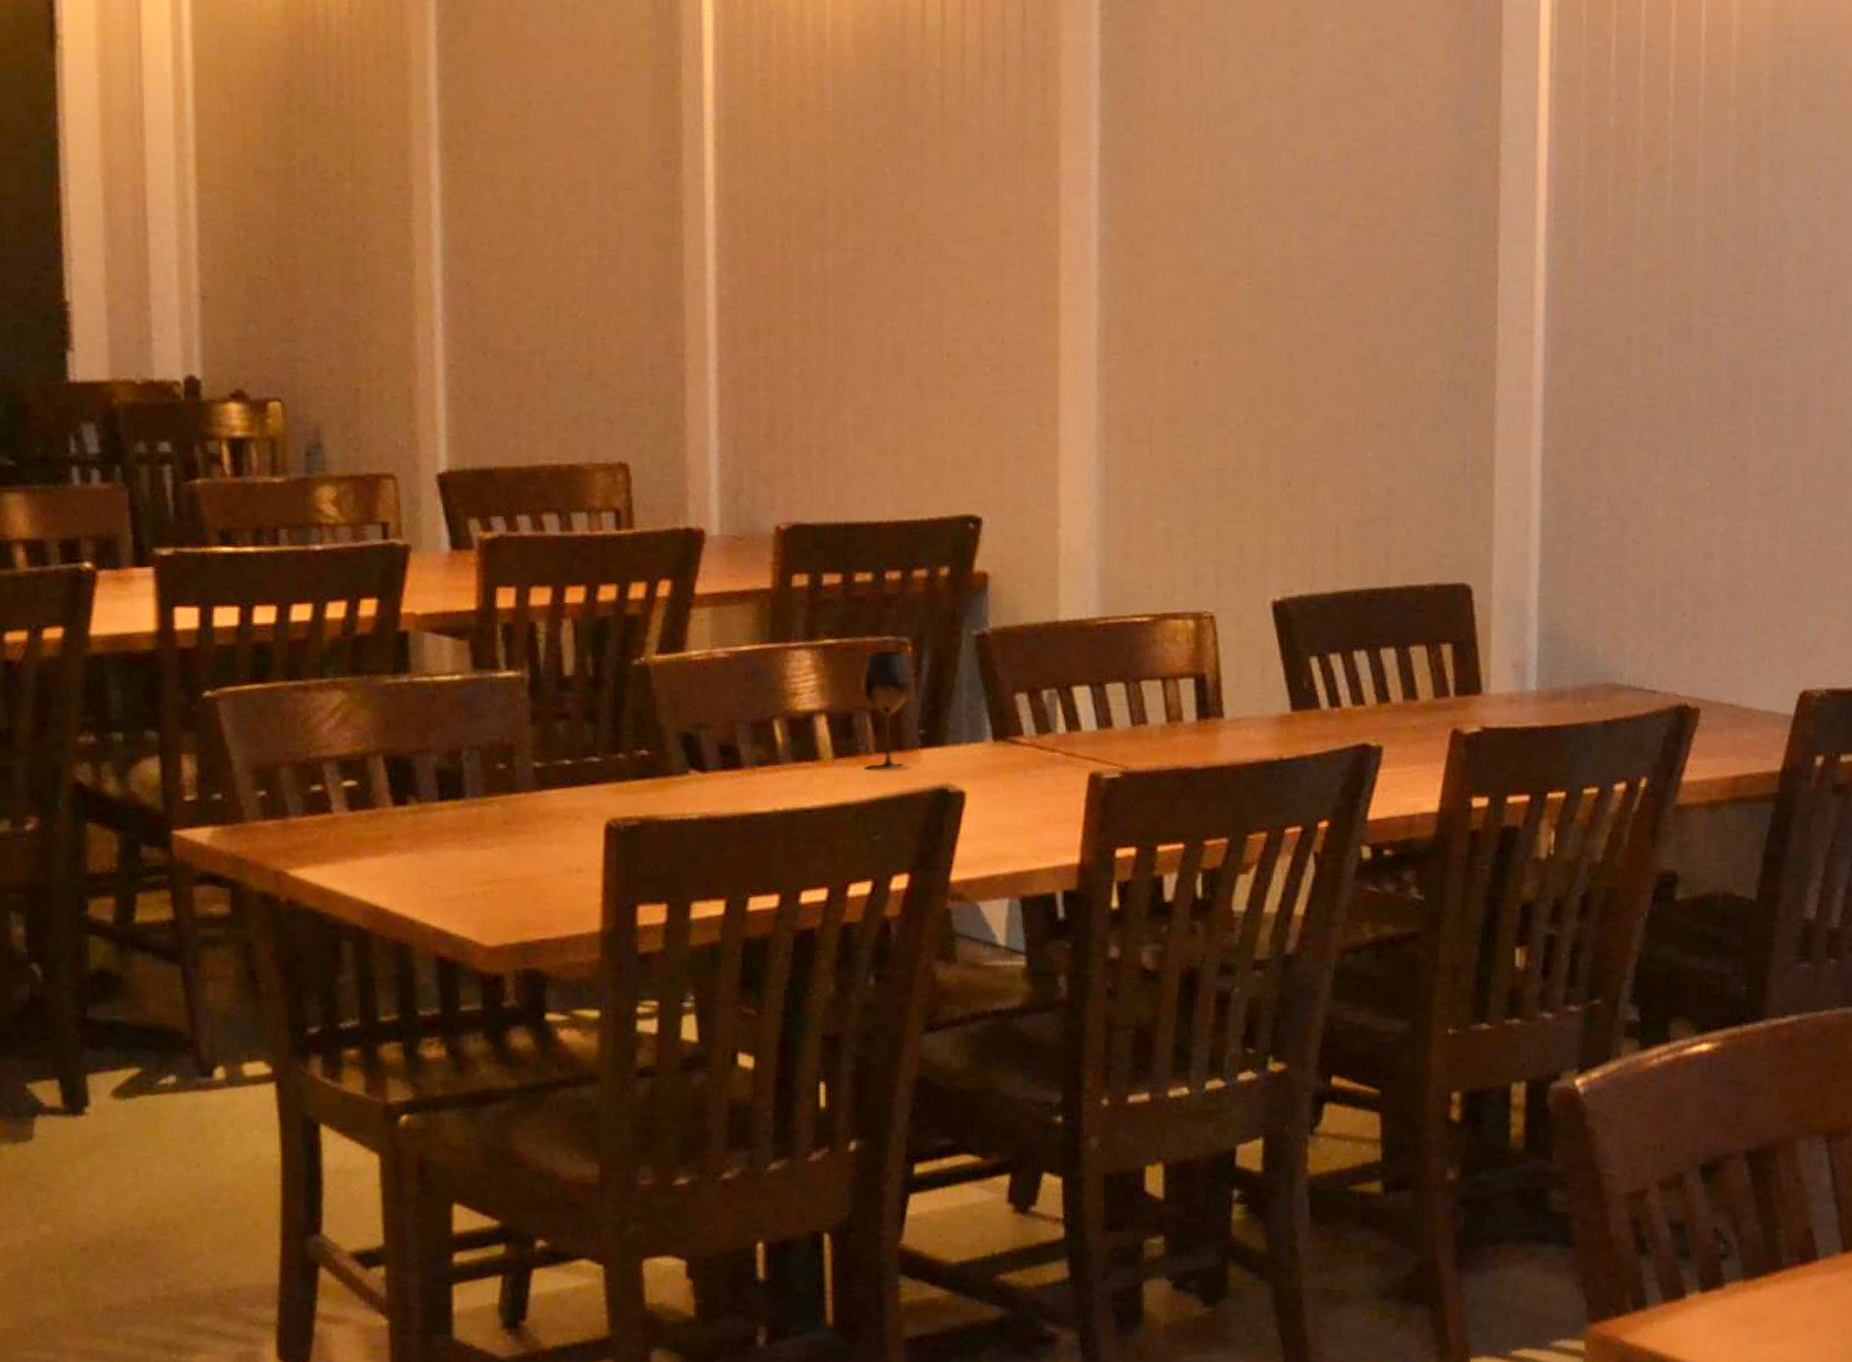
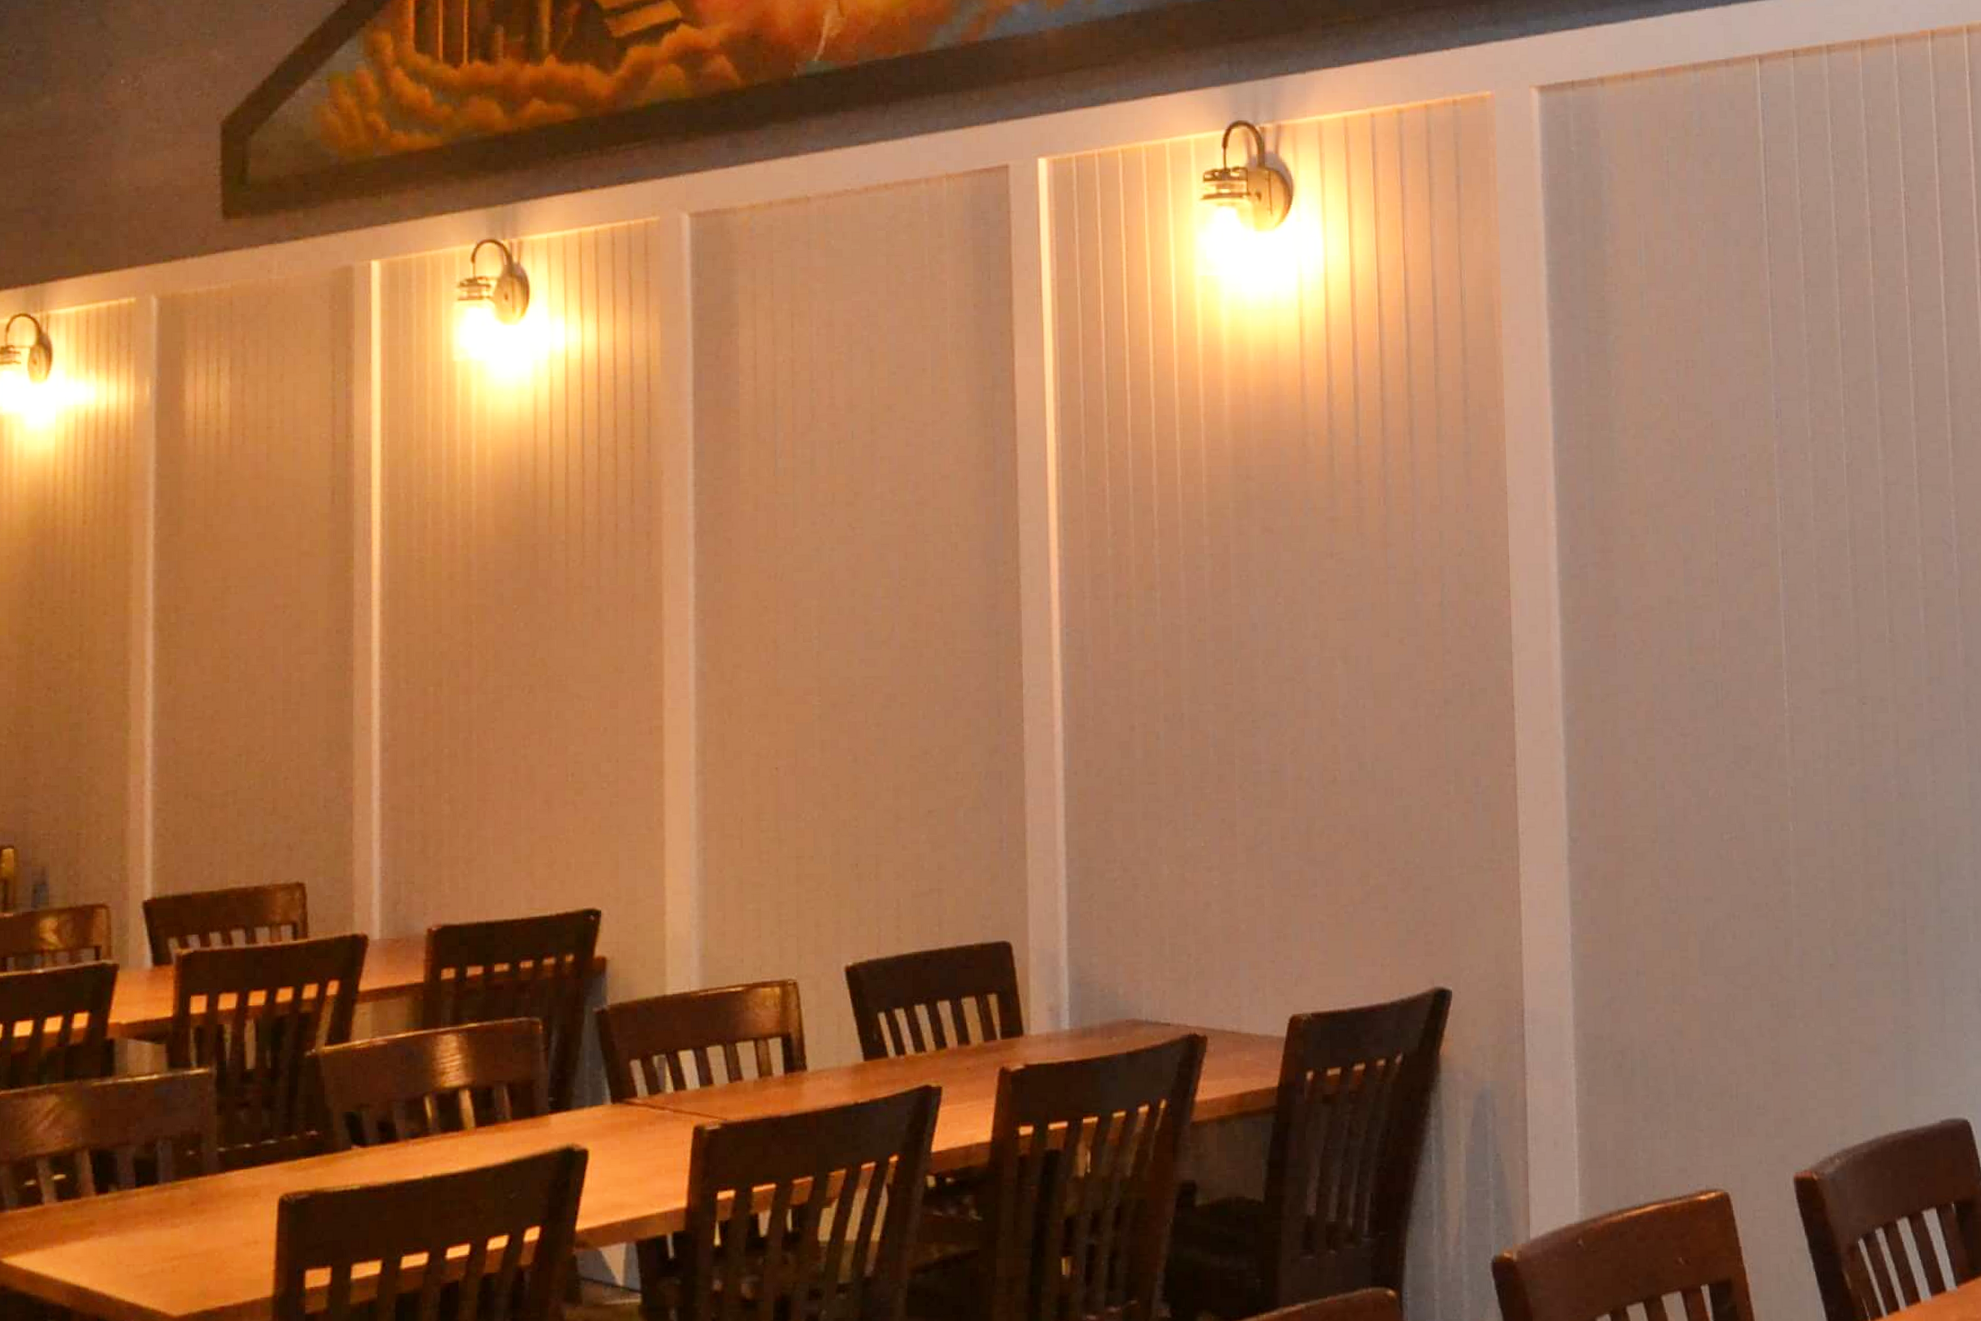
wineglass: present [861,650,913,773] -> none [499,1030,544,1137]

